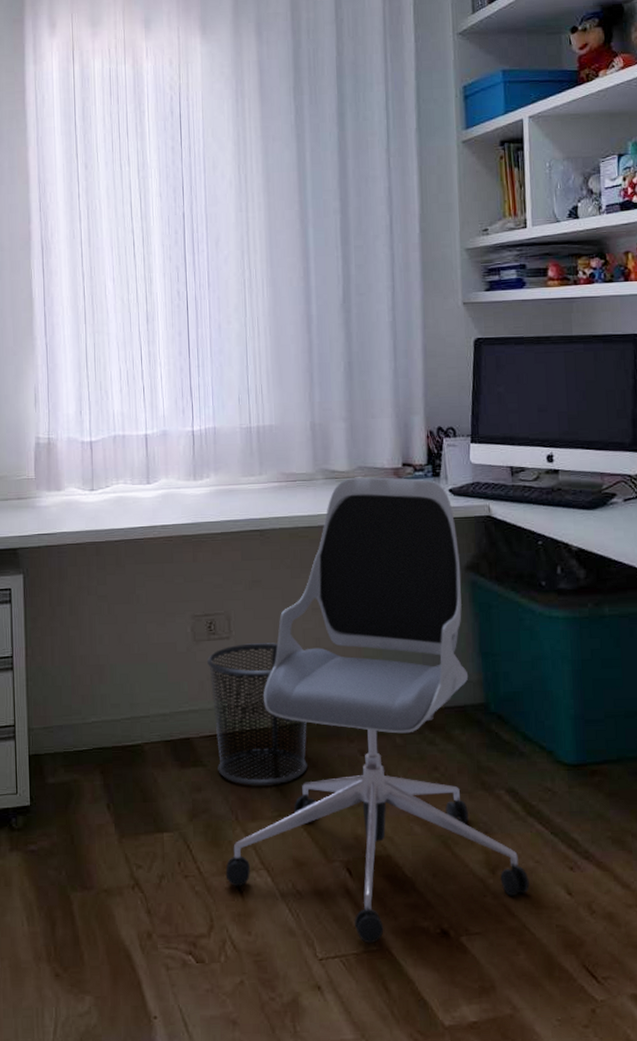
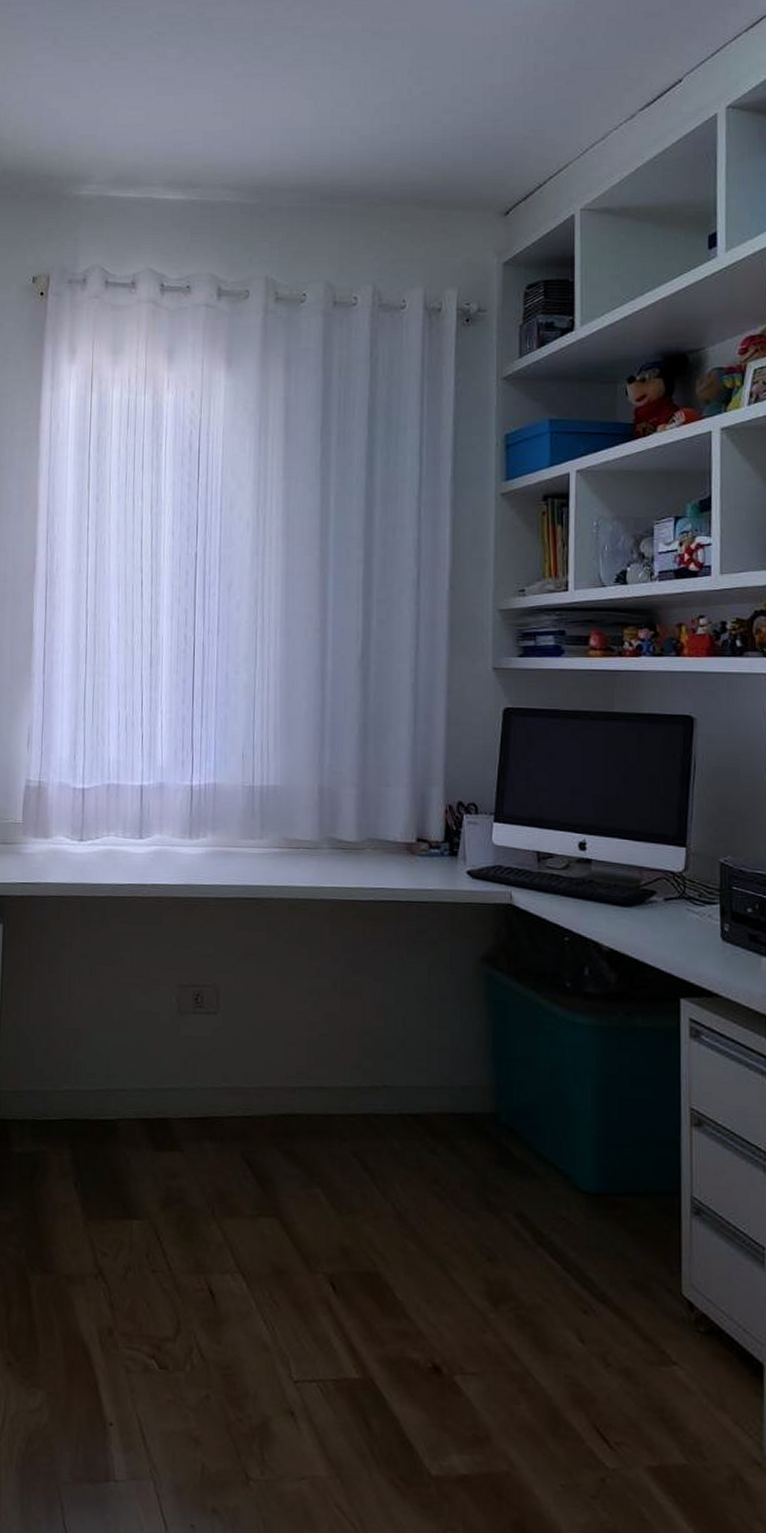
waste bin: present [206,643,307,786] -> none [190,1021,296,1180]
office chair: present [225,477,530,943] -> none [197,850,536,1370]

